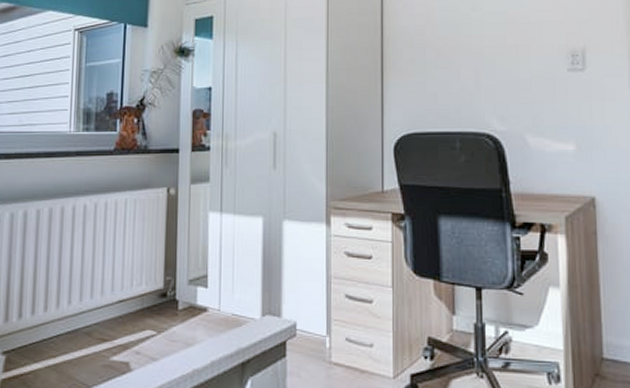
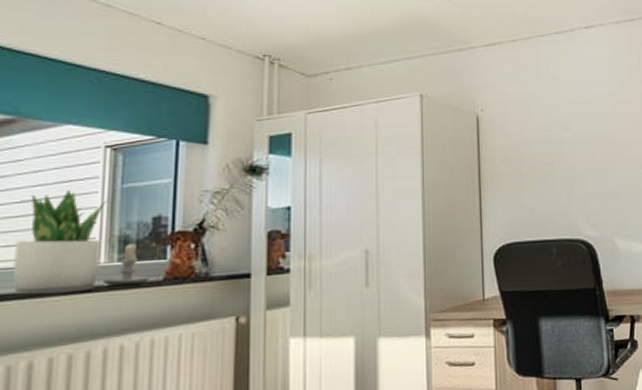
planter: none [14,68,77,156] -> present [12,191,109,295]
candle: none [72,116,105,153] -> present [103,243,150,287]

